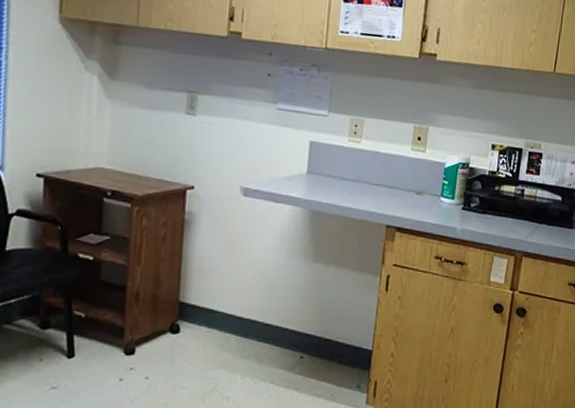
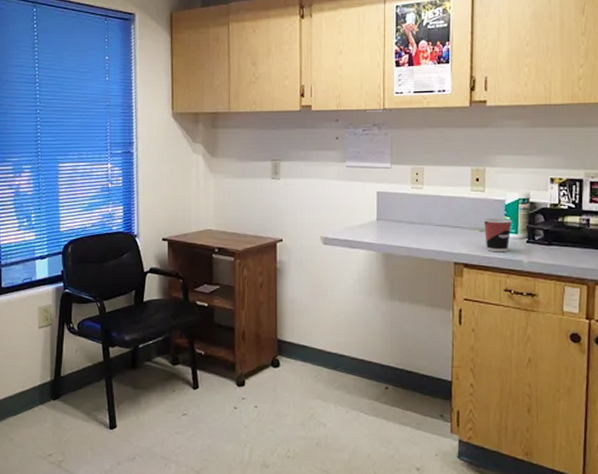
cup: none [421,180,450,218] -> present [483,218,512,253]

